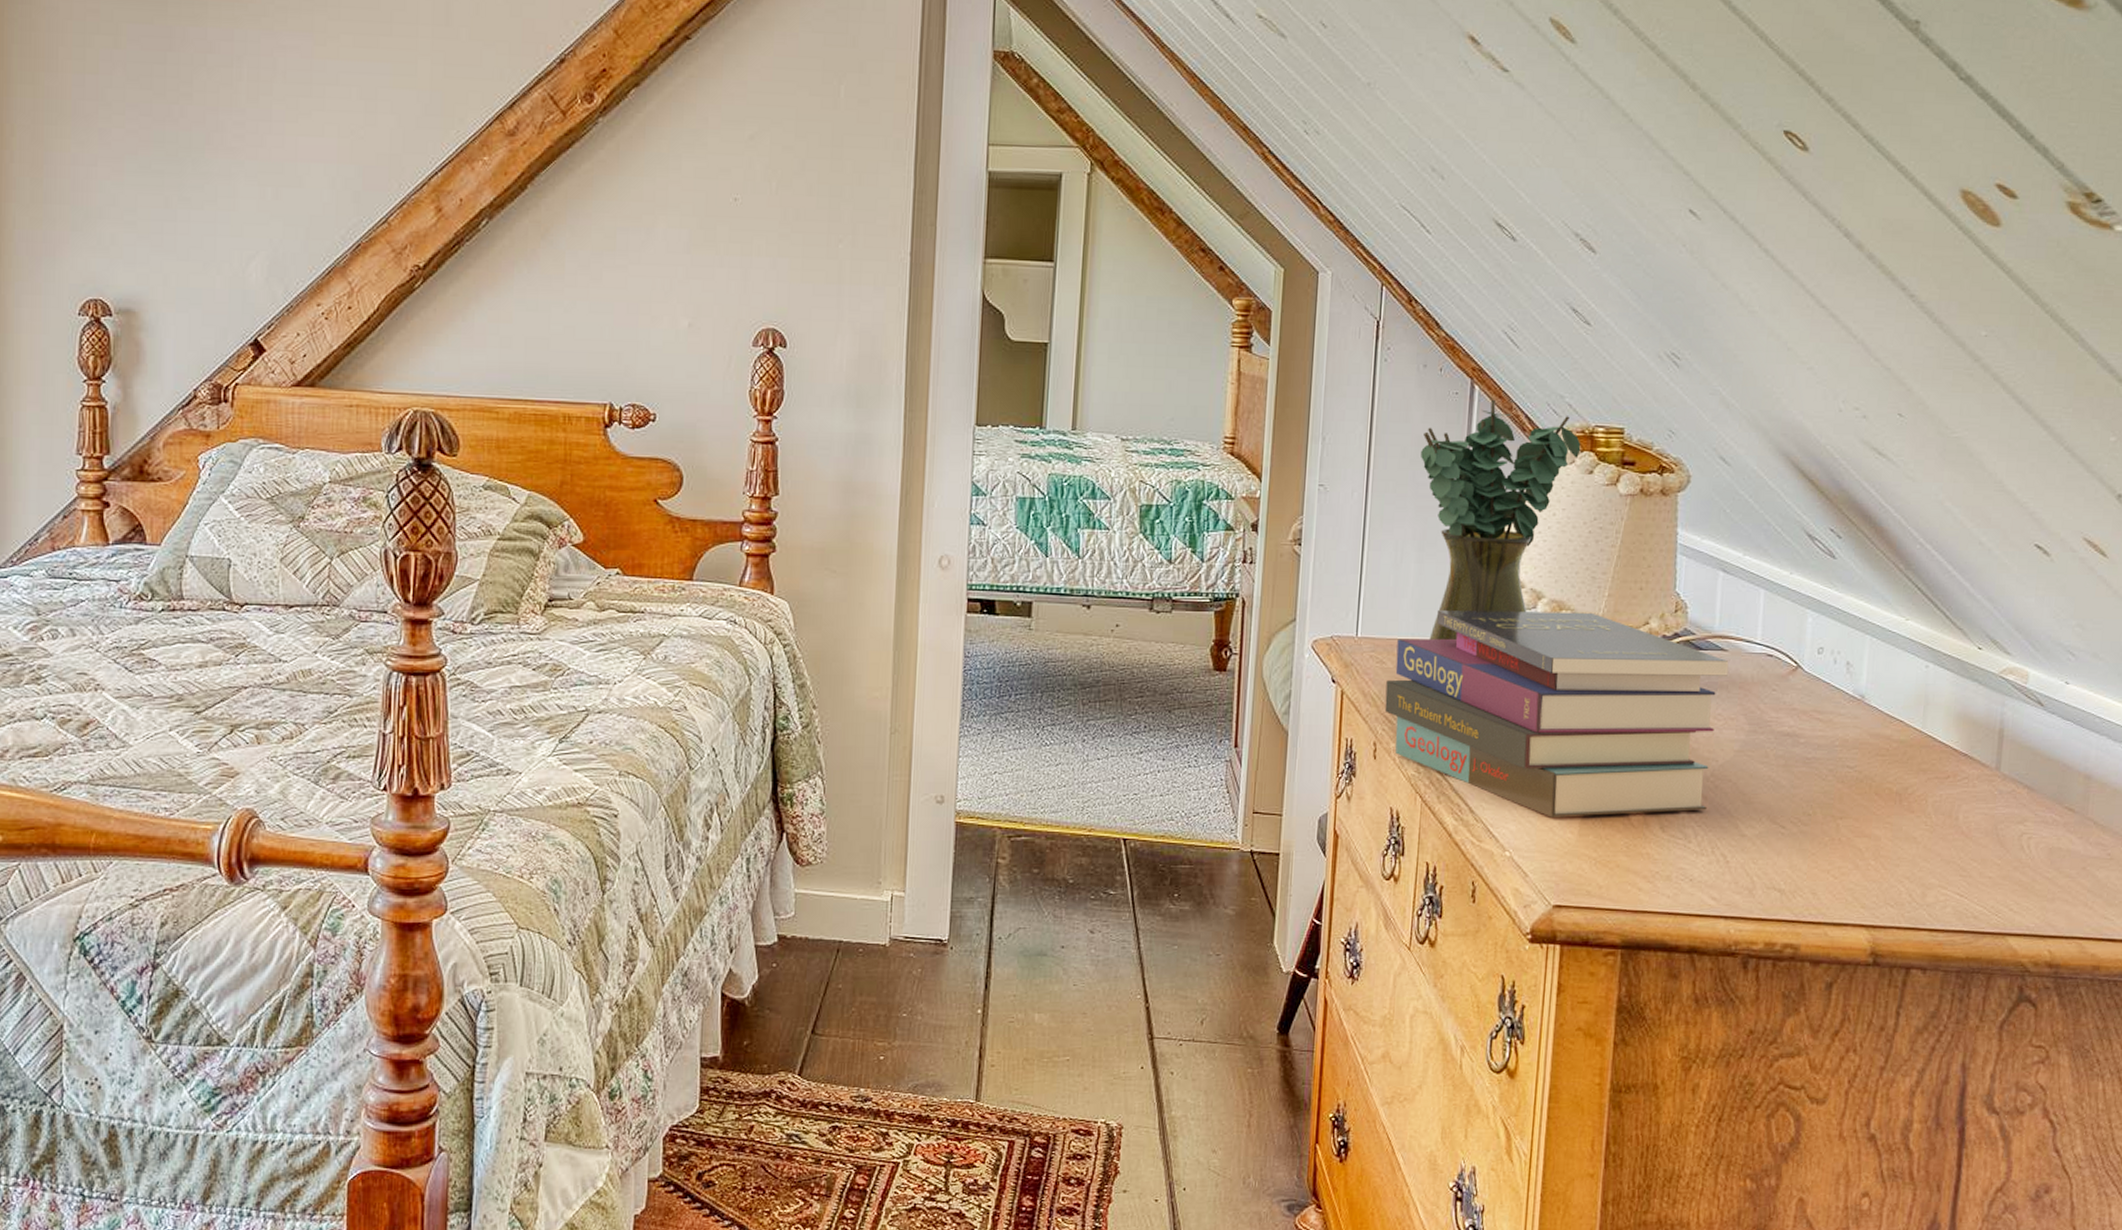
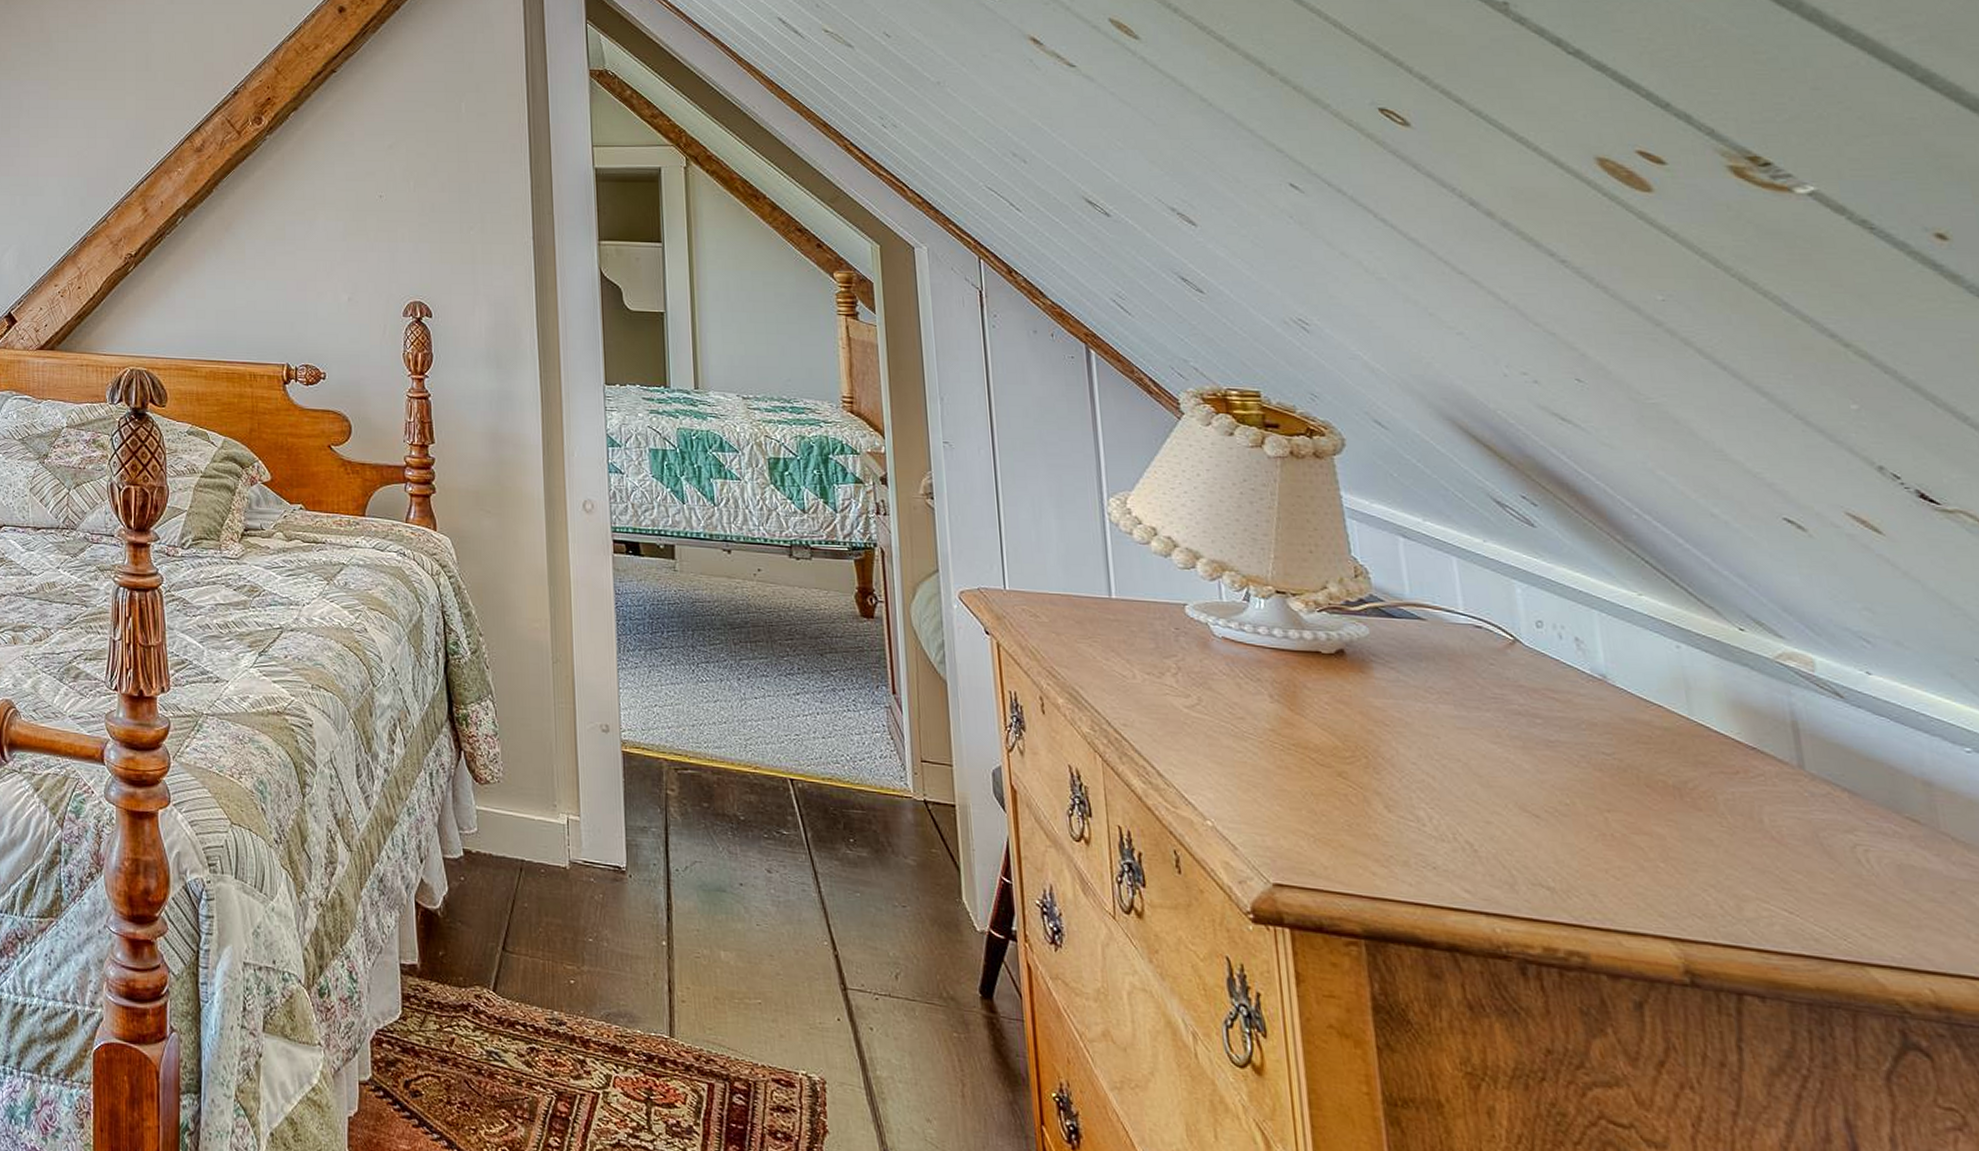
books: present [1384,610,1729,817] -> none [1044,566,1437,791]
vase: present [1421,399,1581,641] -> none [1044,363,1216,598]

